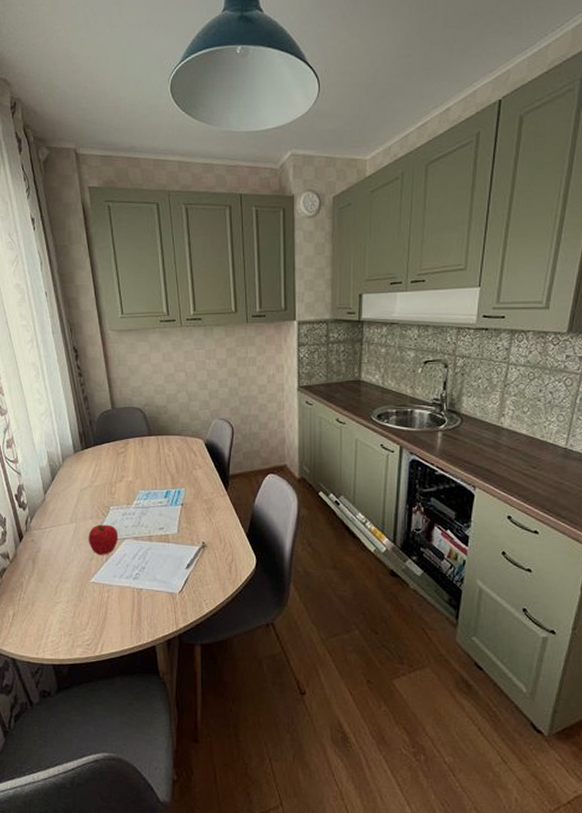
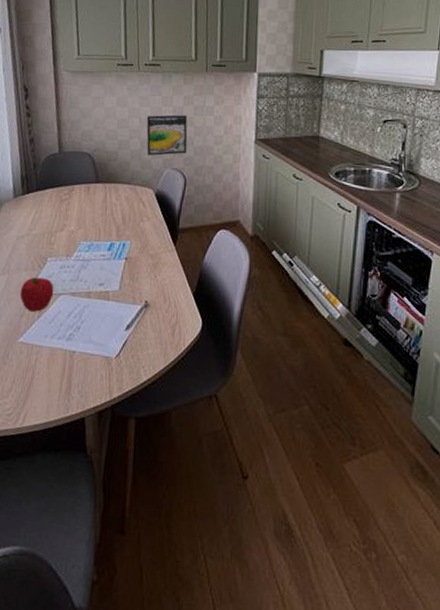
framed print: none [192,367,232,407] -> present [146,115,188,156]

